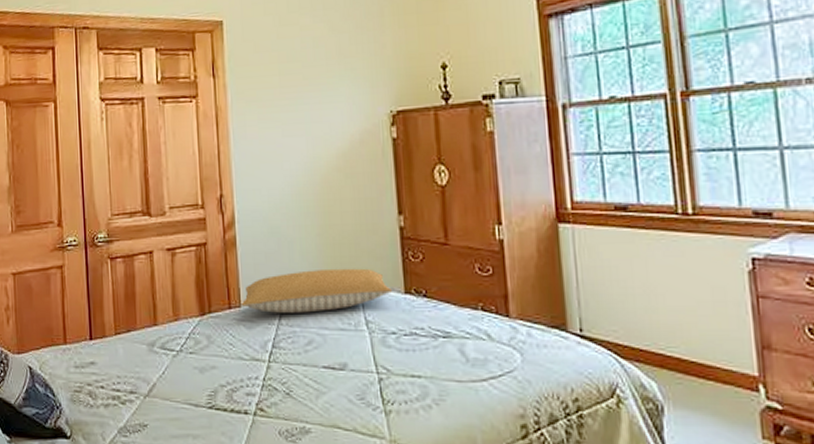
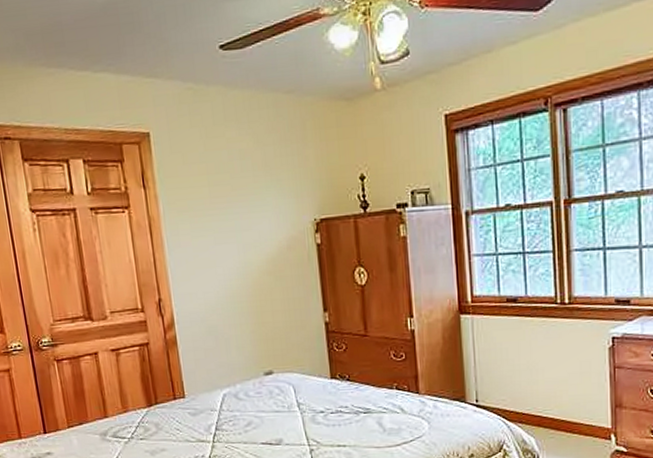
pillow: present [241,268,393,313] -> none [185,359,321,401]

